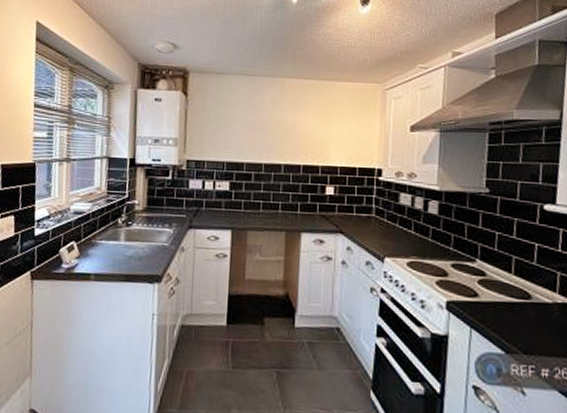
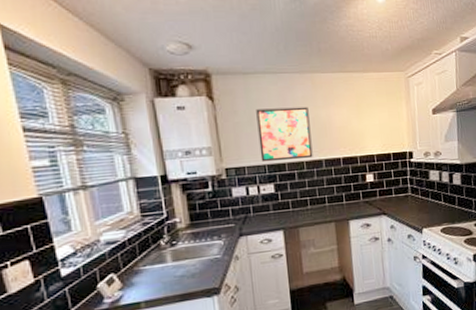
wall art: none [221,108,275,161] -> present [256,106,313,162]

